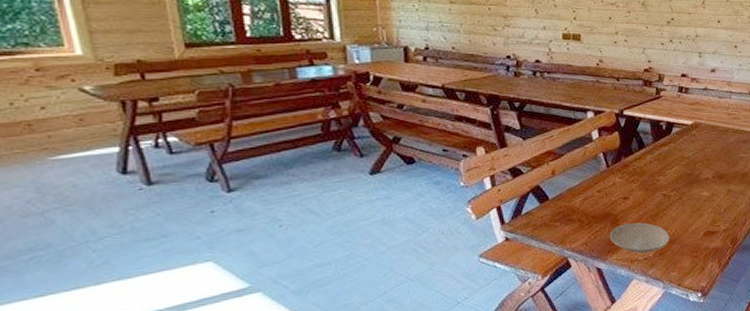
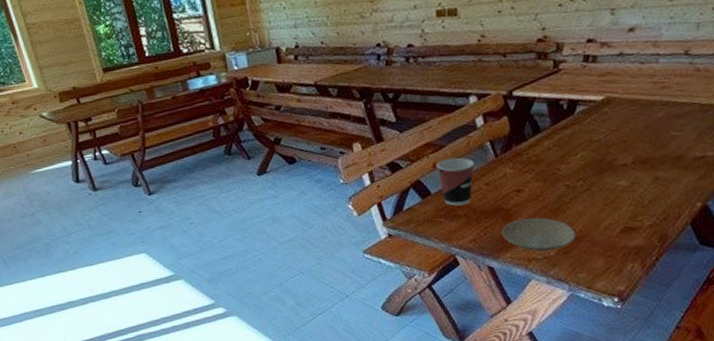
cup: none [555,165,589,211] -> present [436,157,475,206]

